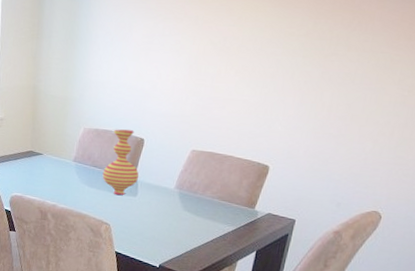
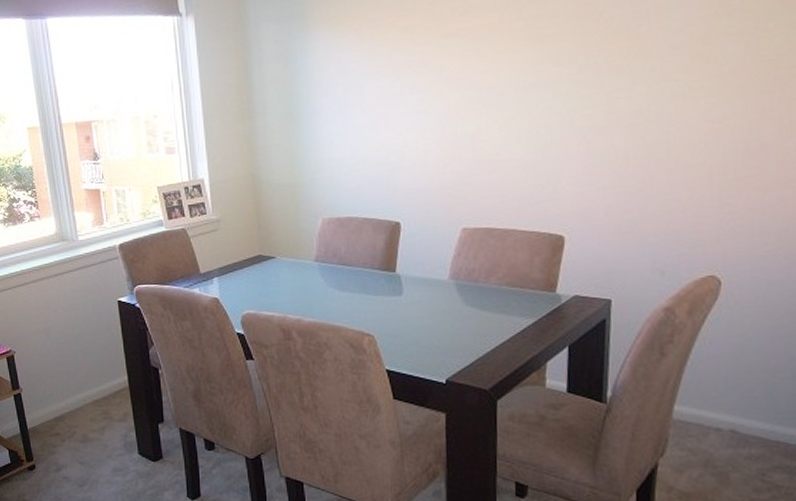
vase: present [102,129,139,195] -> none [354,213,400,296]

